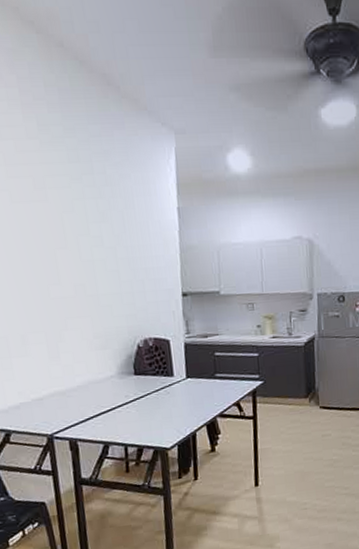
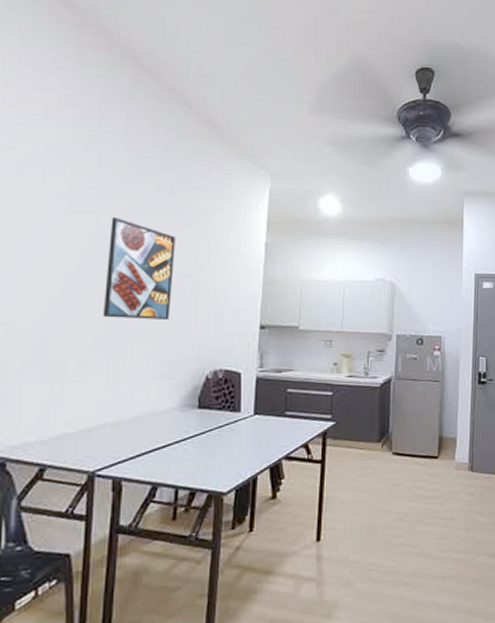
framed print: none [23,193,96,295] -> present [102,217,176,321]

